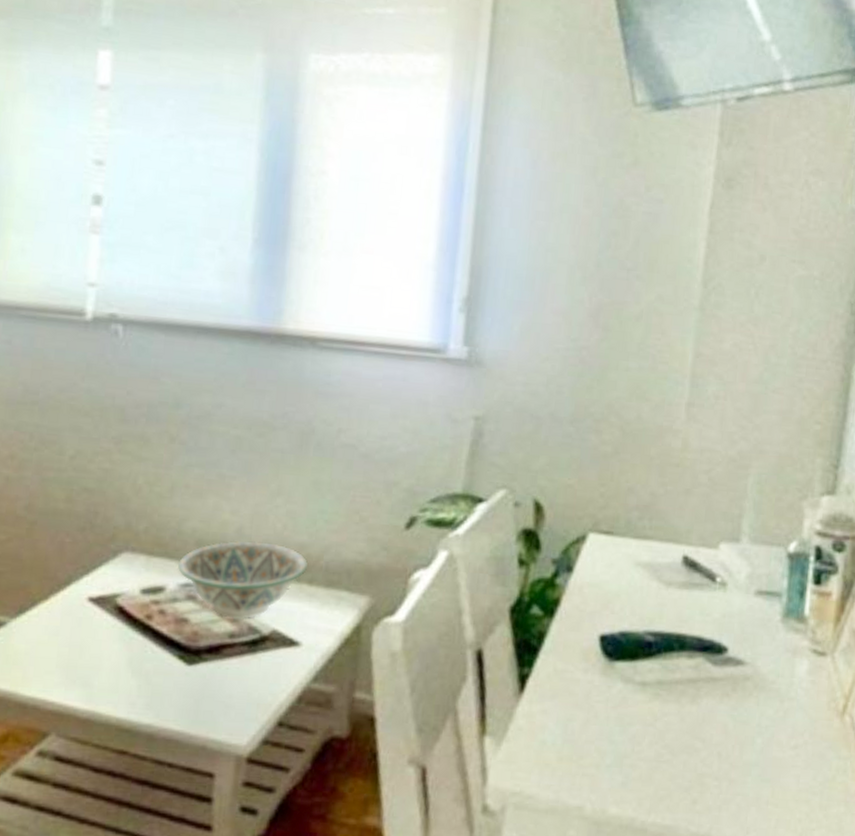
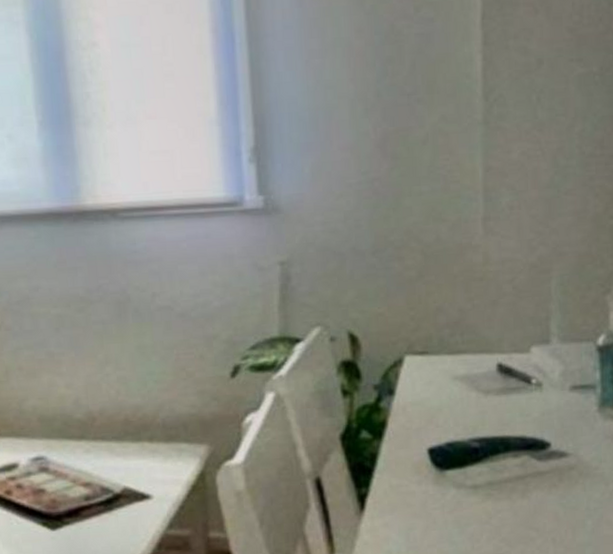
decorative bowl: present [177,540,308,619] -> none [25,409,145,482]

